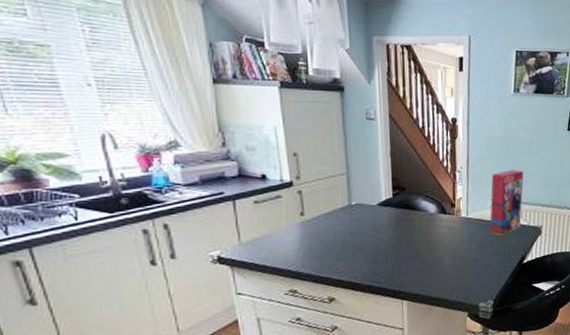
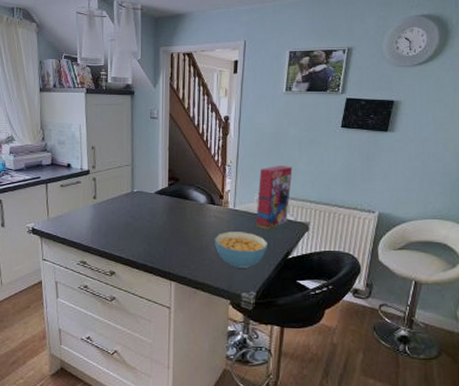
cereal bowl: none [447,240,504,278] -> present [214,232,268,268]

